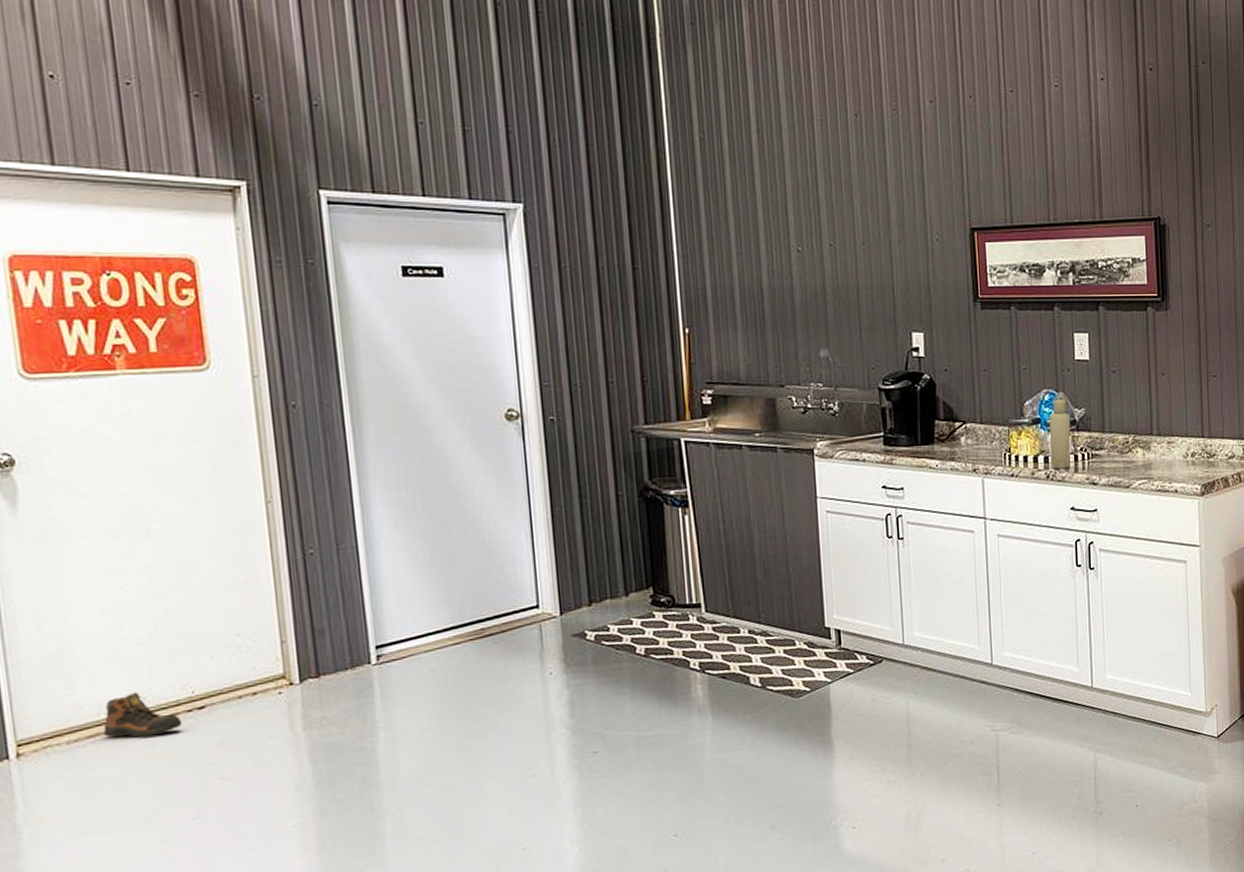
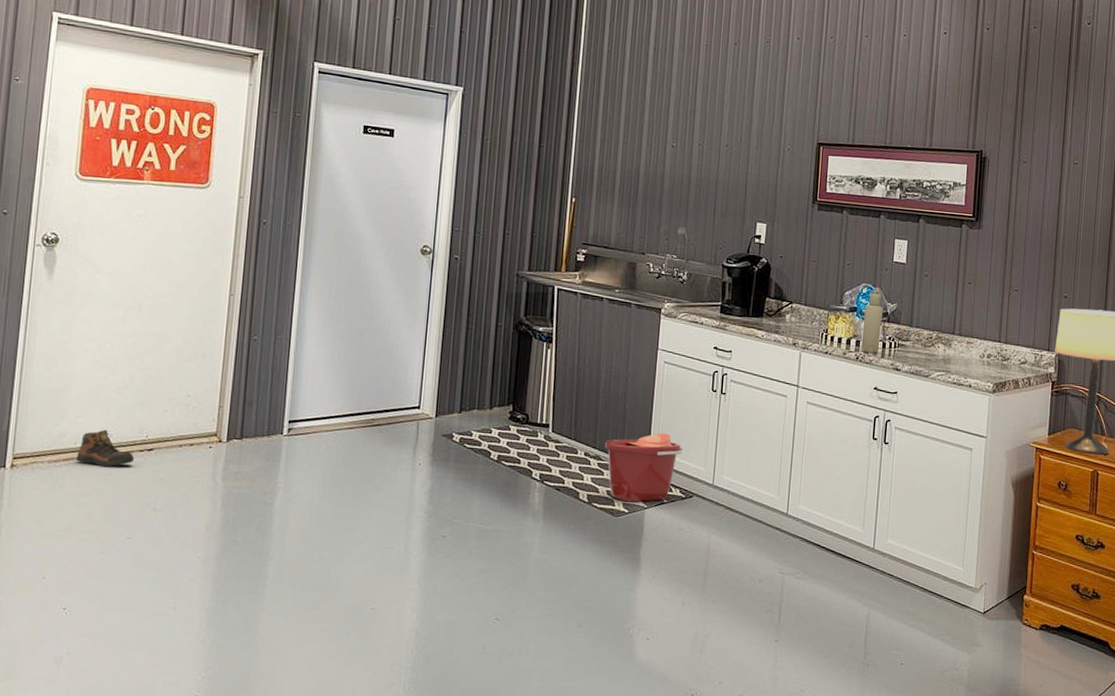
bucket: none [771,594,864,680] -> present [605,433,683,503]

